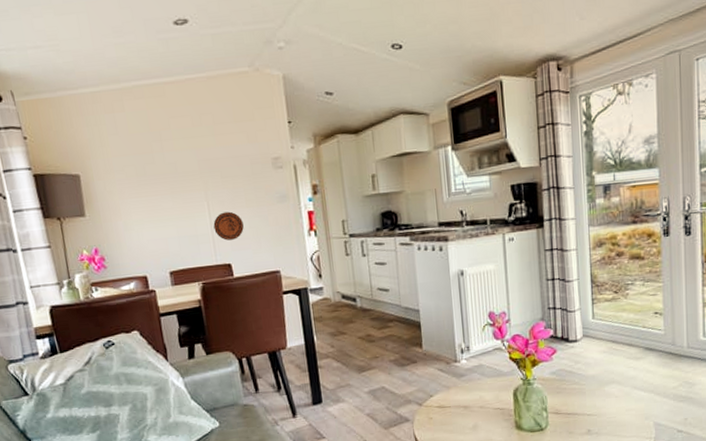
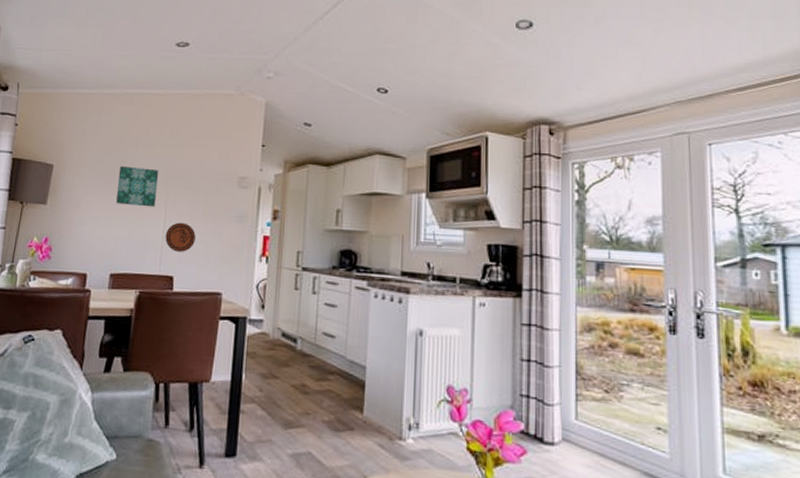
wall art: none [149,163,197,204] -> present [116,165,159,208]

